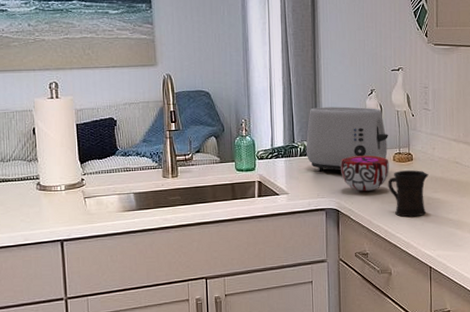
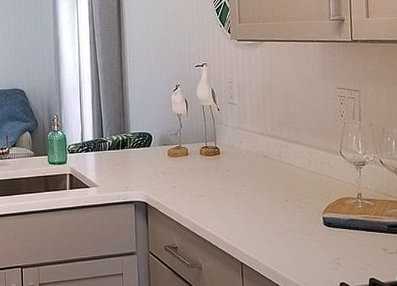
toaster: present [305,106,388,171] -> none [114,102,194,164]
decorative bowl: present [340,155,389,191] -> none [147,149,197,185]
mug: present [388,170,429,218] -> none [195,164,237,212]

